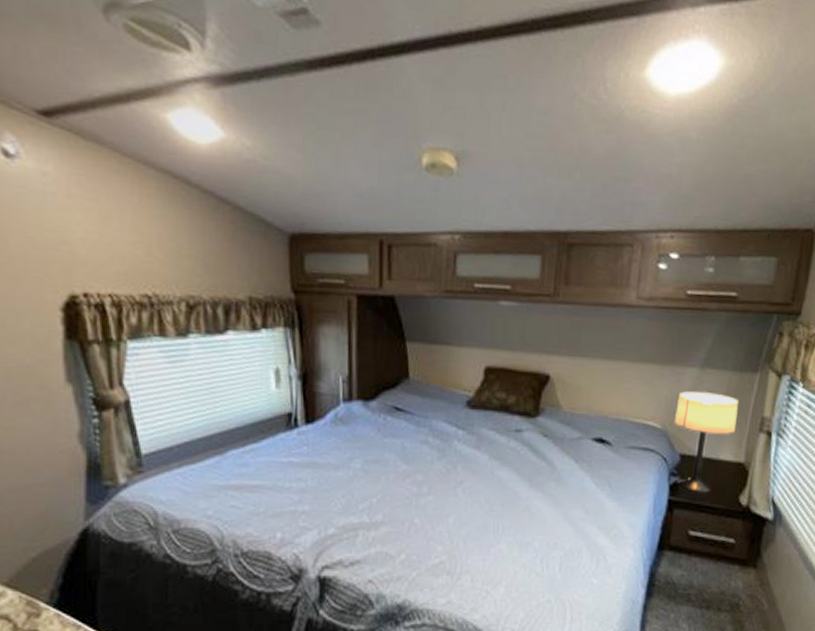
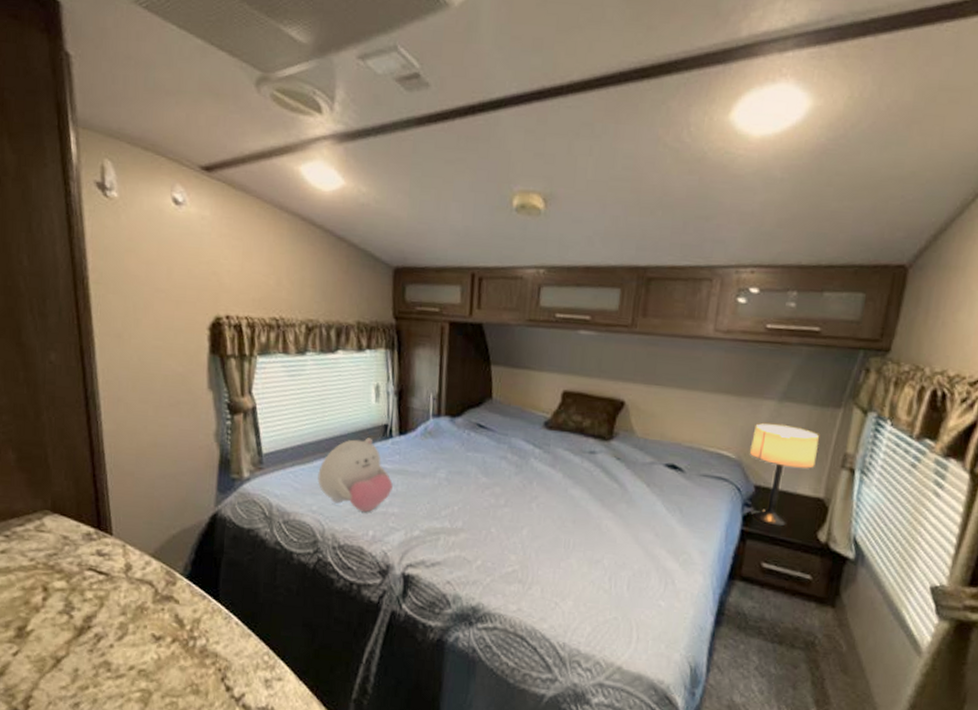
plush toy: none [212,429,301,512] -> present [317,438,393,512]

